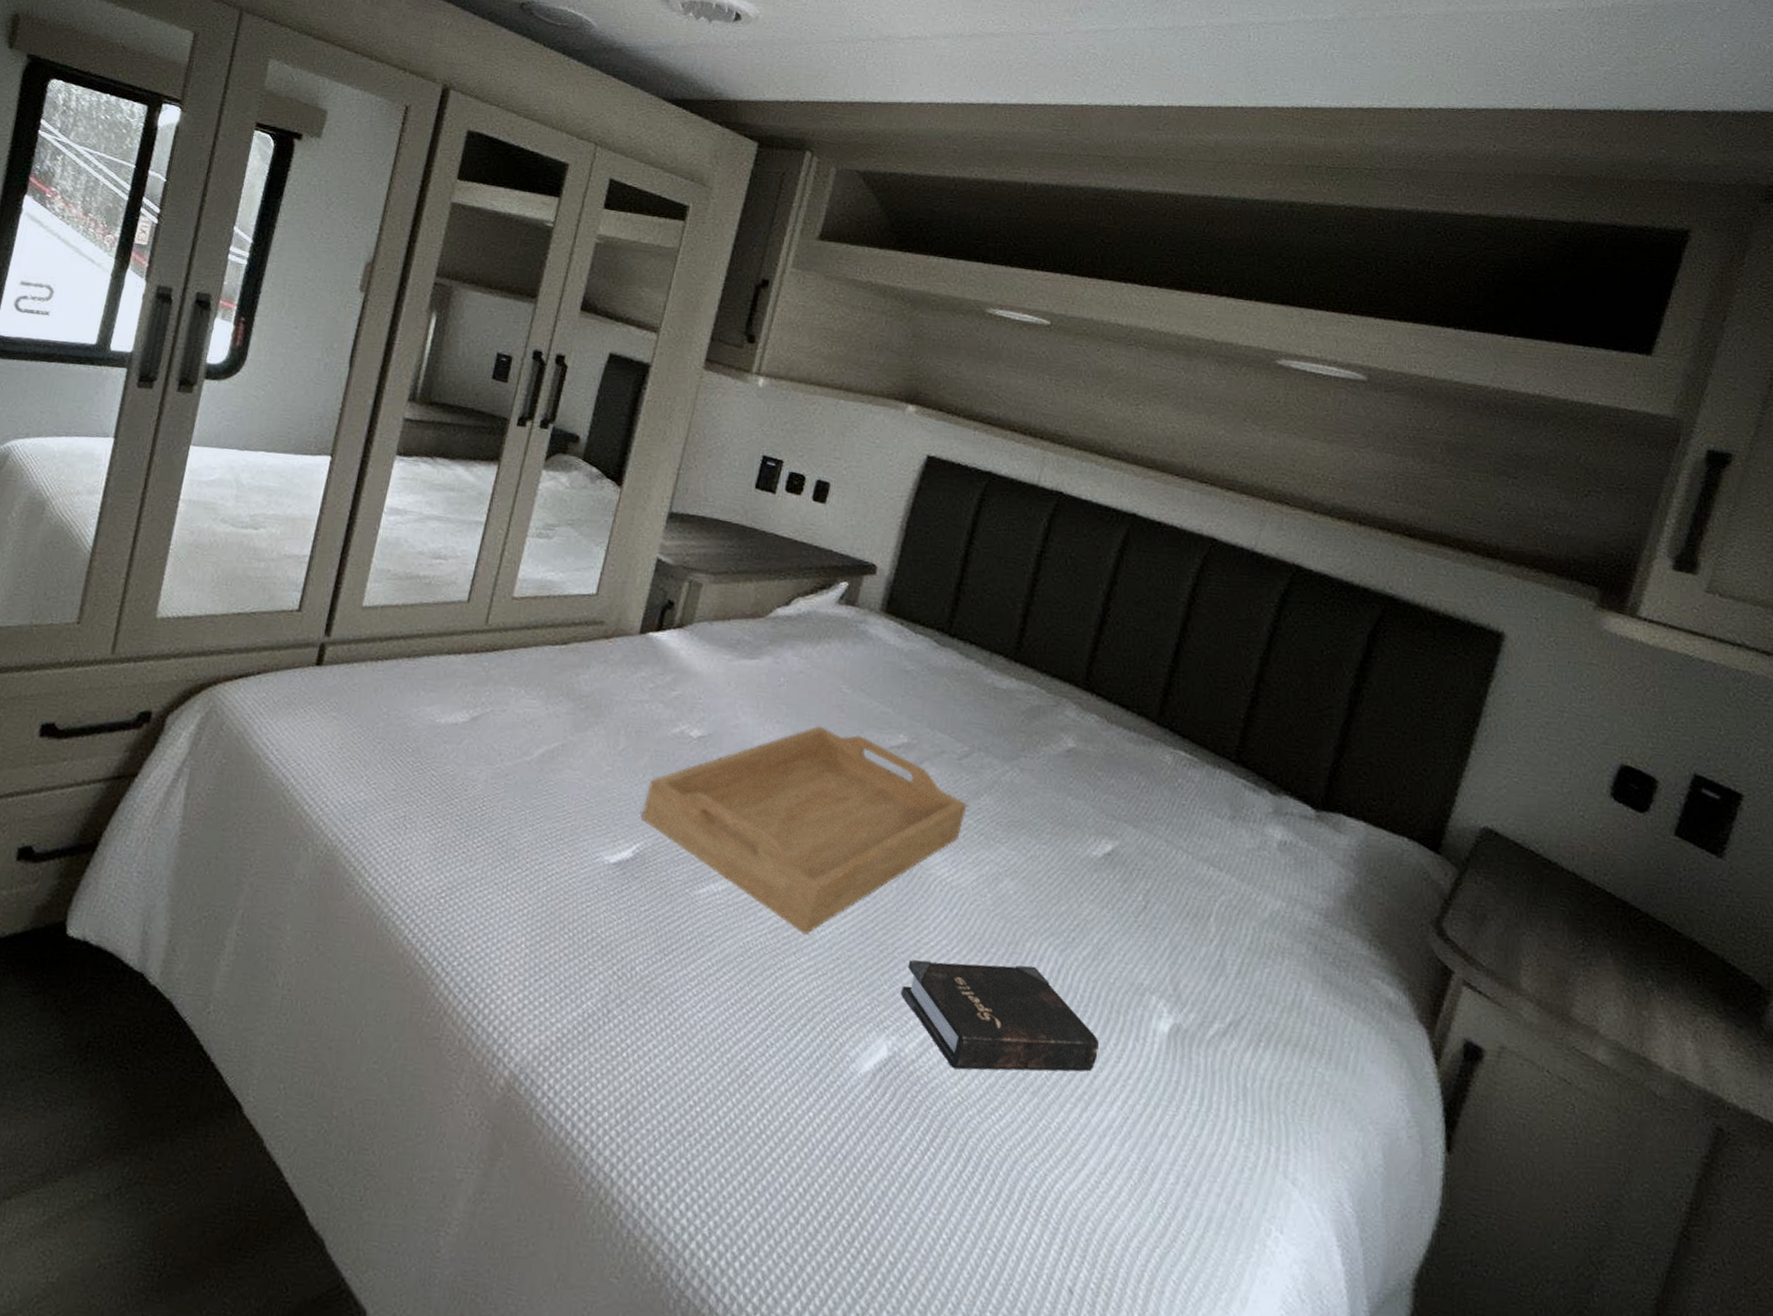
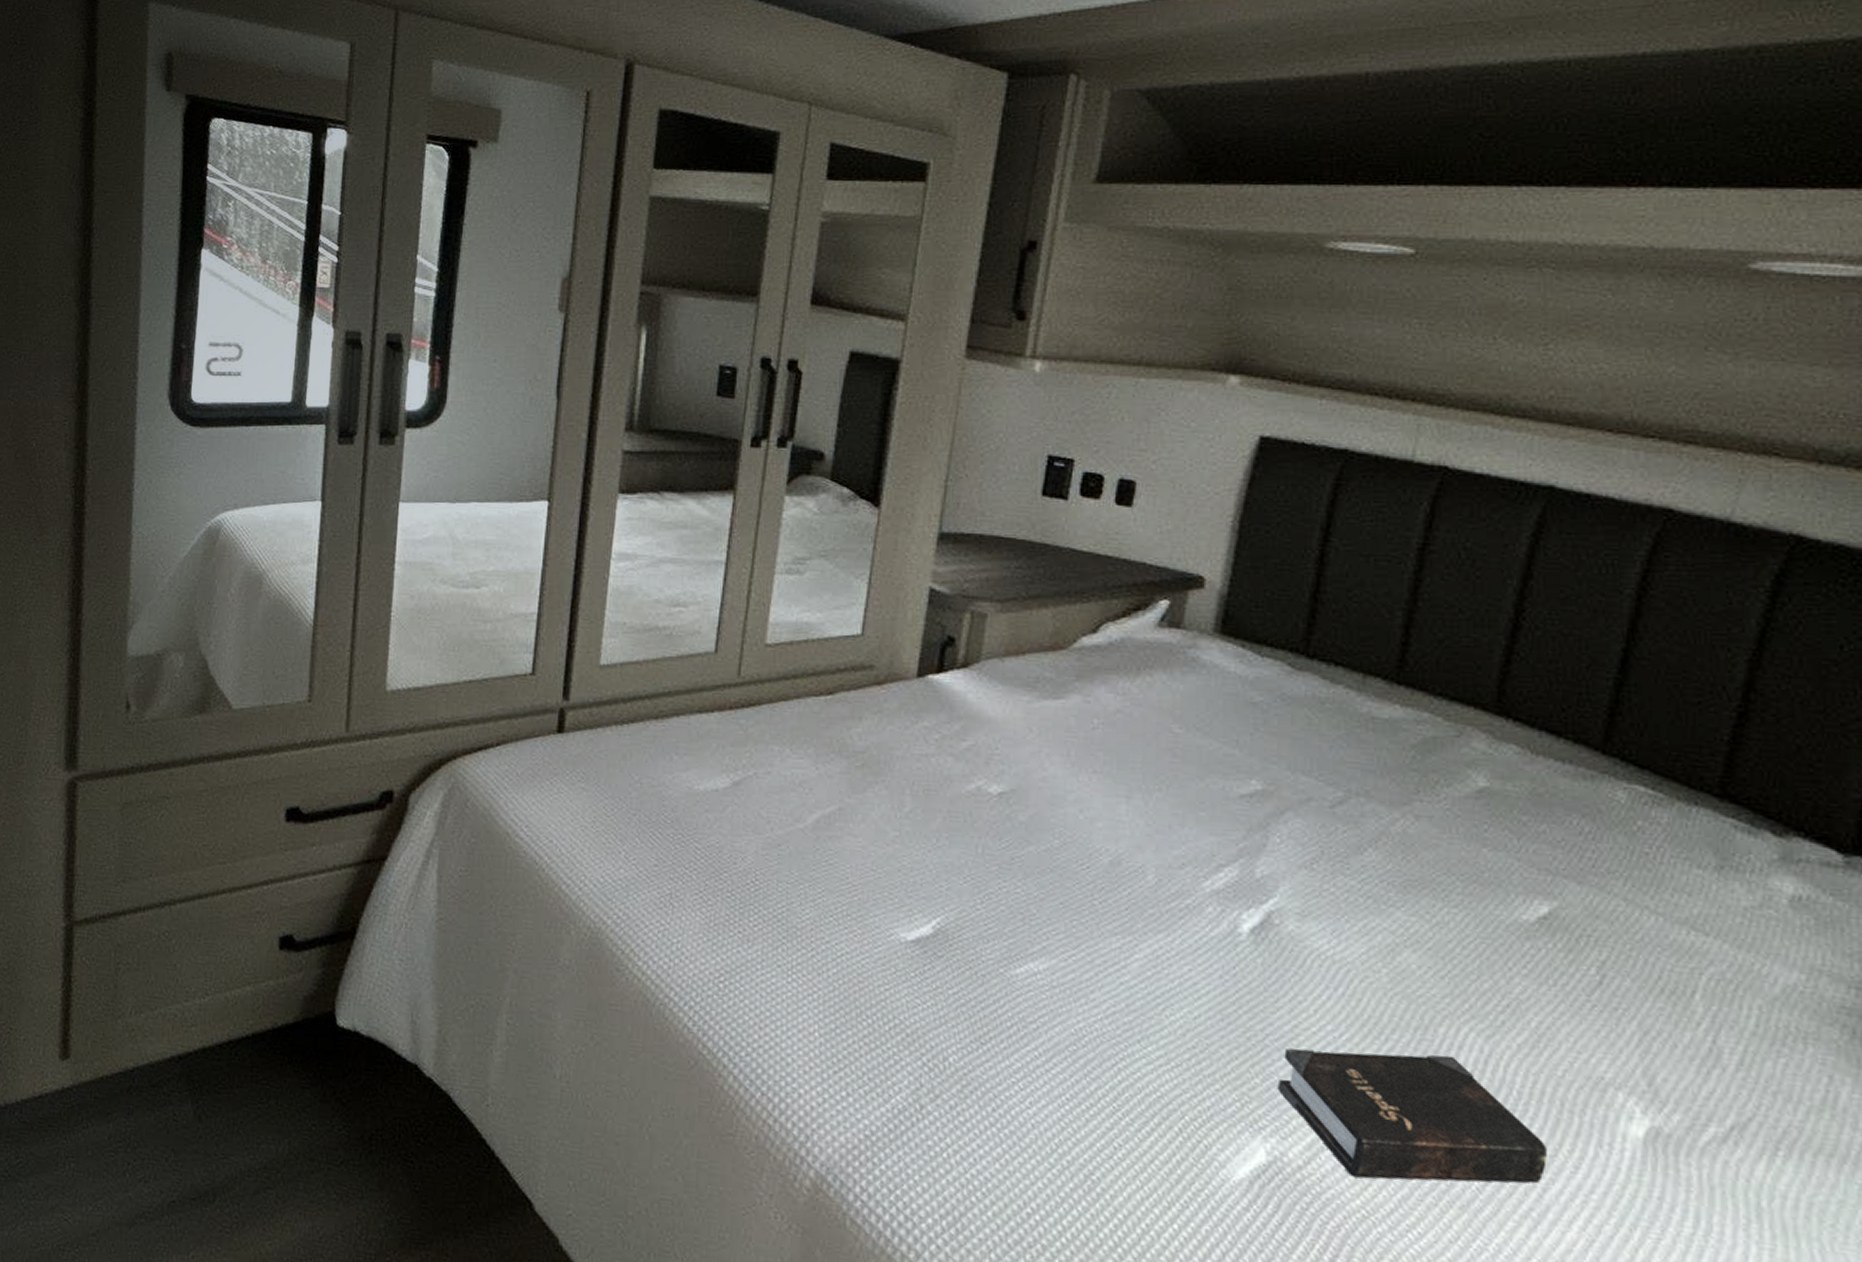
serving tray: present [642,726,967,935] -> none [940,774,1347,1020]

